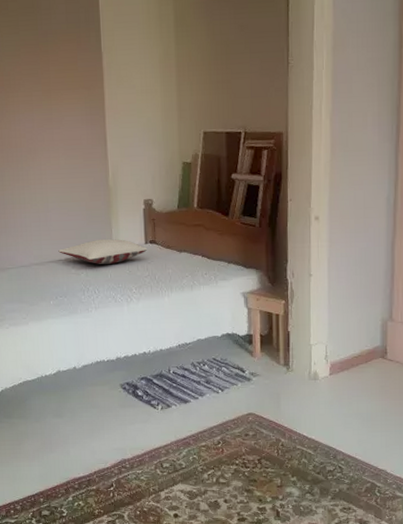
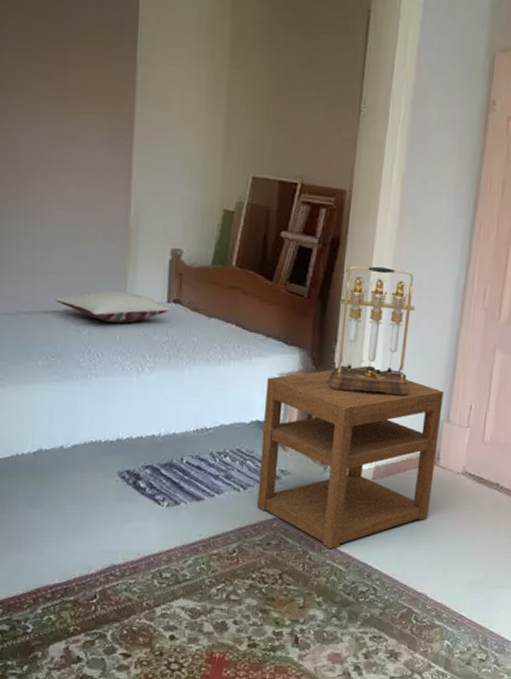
nightstand: none [232,279,385,437] -> present [257,366,444,550]
table lamp: none [283,193,355,302] -> present [328,266,416,396]

